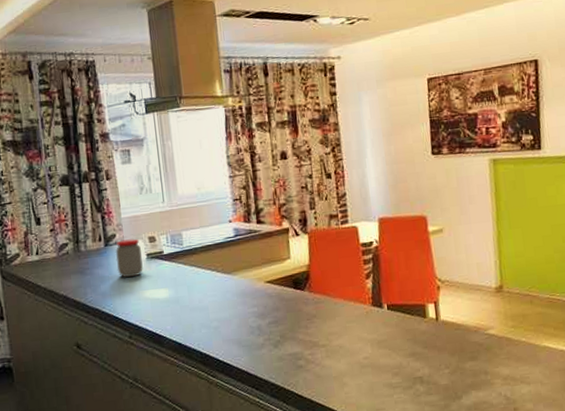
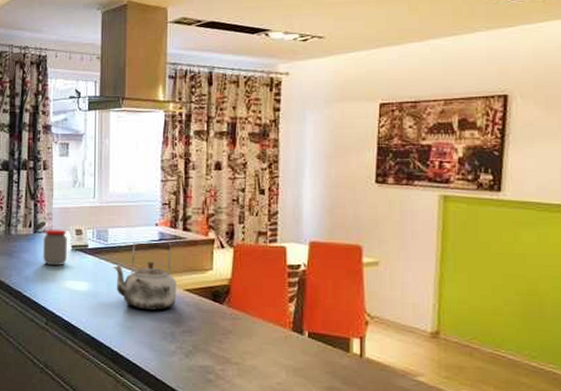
kettle: none [192,237,259,308] -> present [114,242,177,310]

